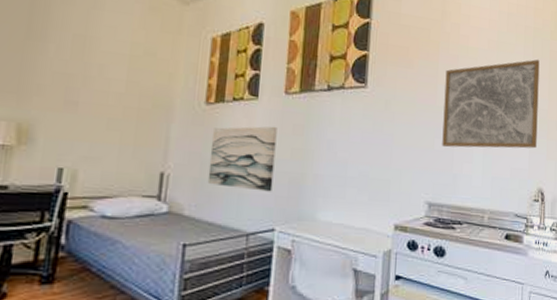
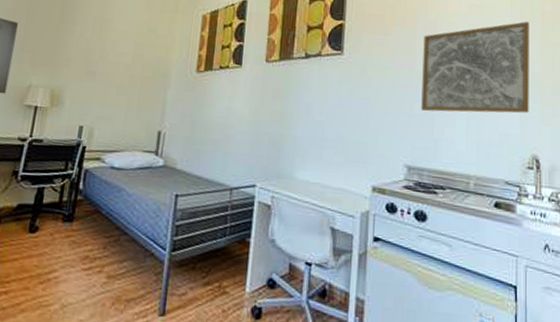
wall art: present [207,126,277,192] -> none [197,91,259,151]

